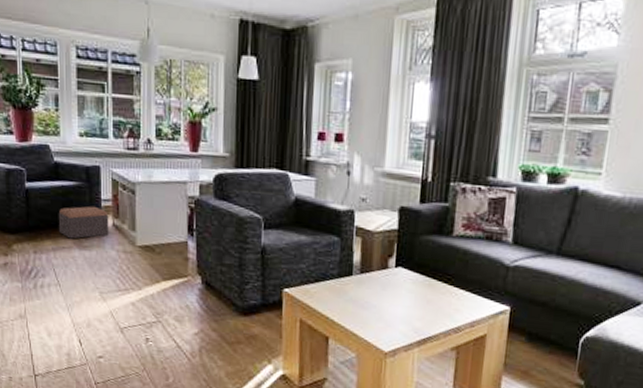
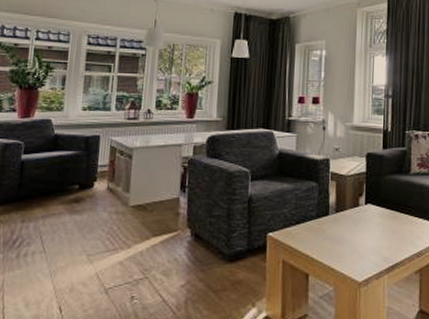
footstool: present [58,206,109,239] -> none [50,172,104,205]

